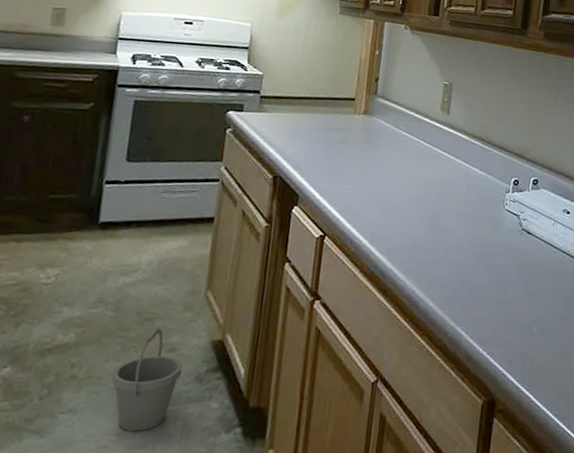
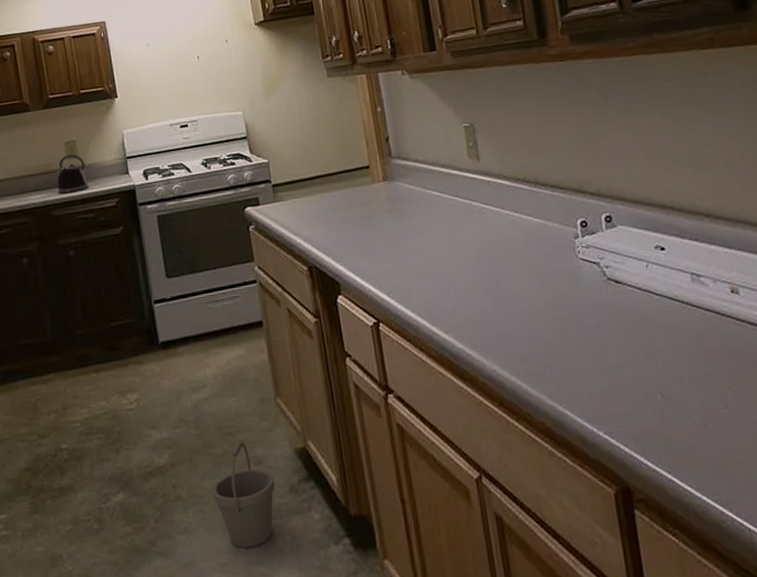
kettle: none [29,20,71,60] -> present [54,154,89,194]

